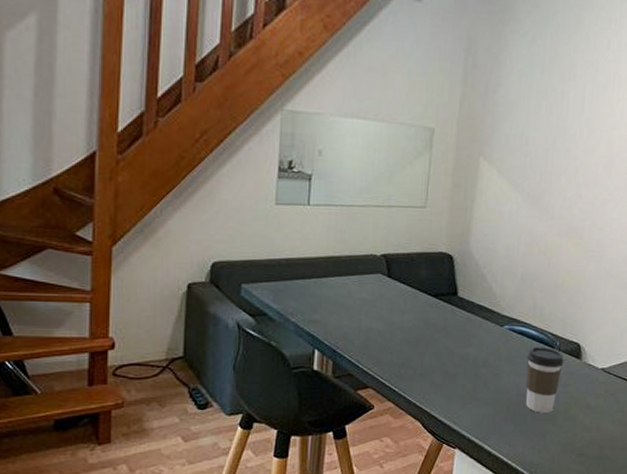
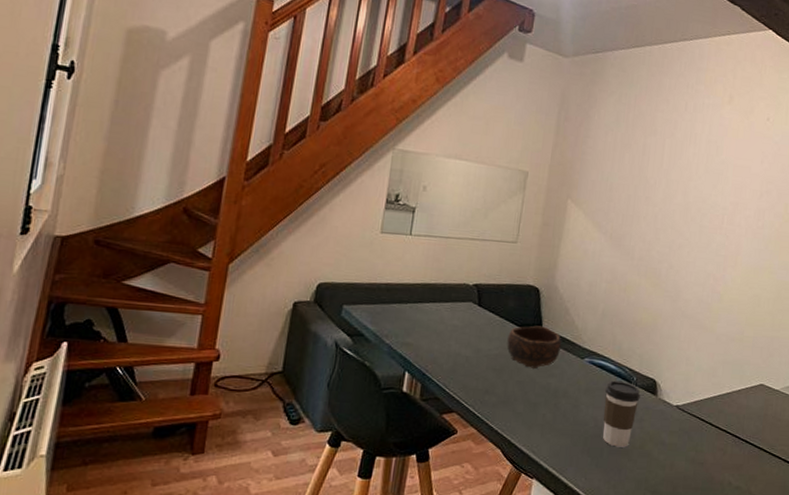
bowl: none [421,294,480,339] -> present [507,325,562,369]

